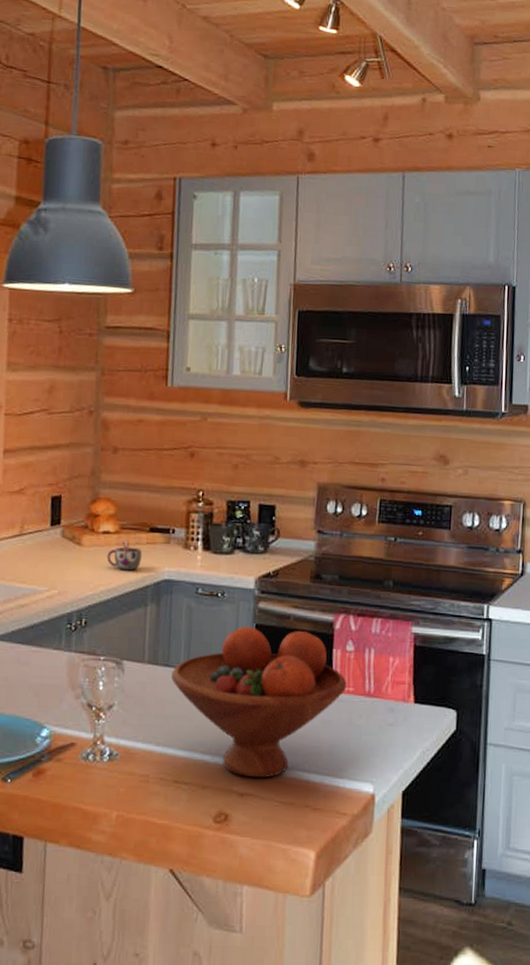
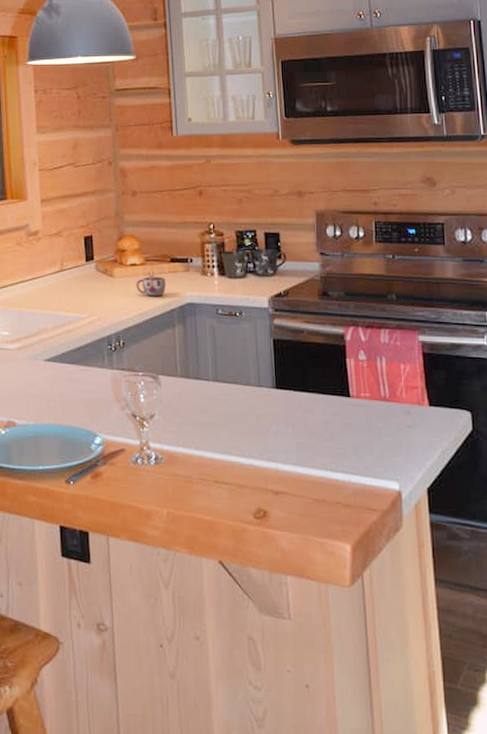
fruit bowl: present [171,626,347,779] -> none [203,342,363,478]

